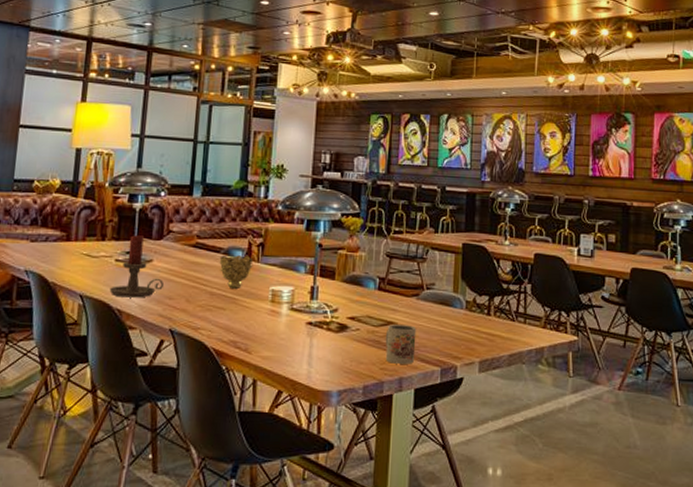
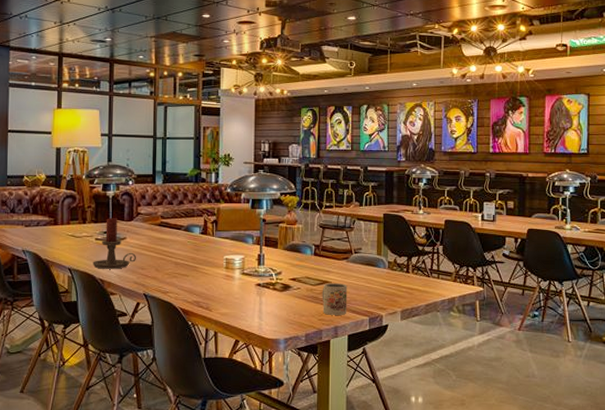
decorative bowl: present [219,255,254,289] -> none [181,231,209,258]

